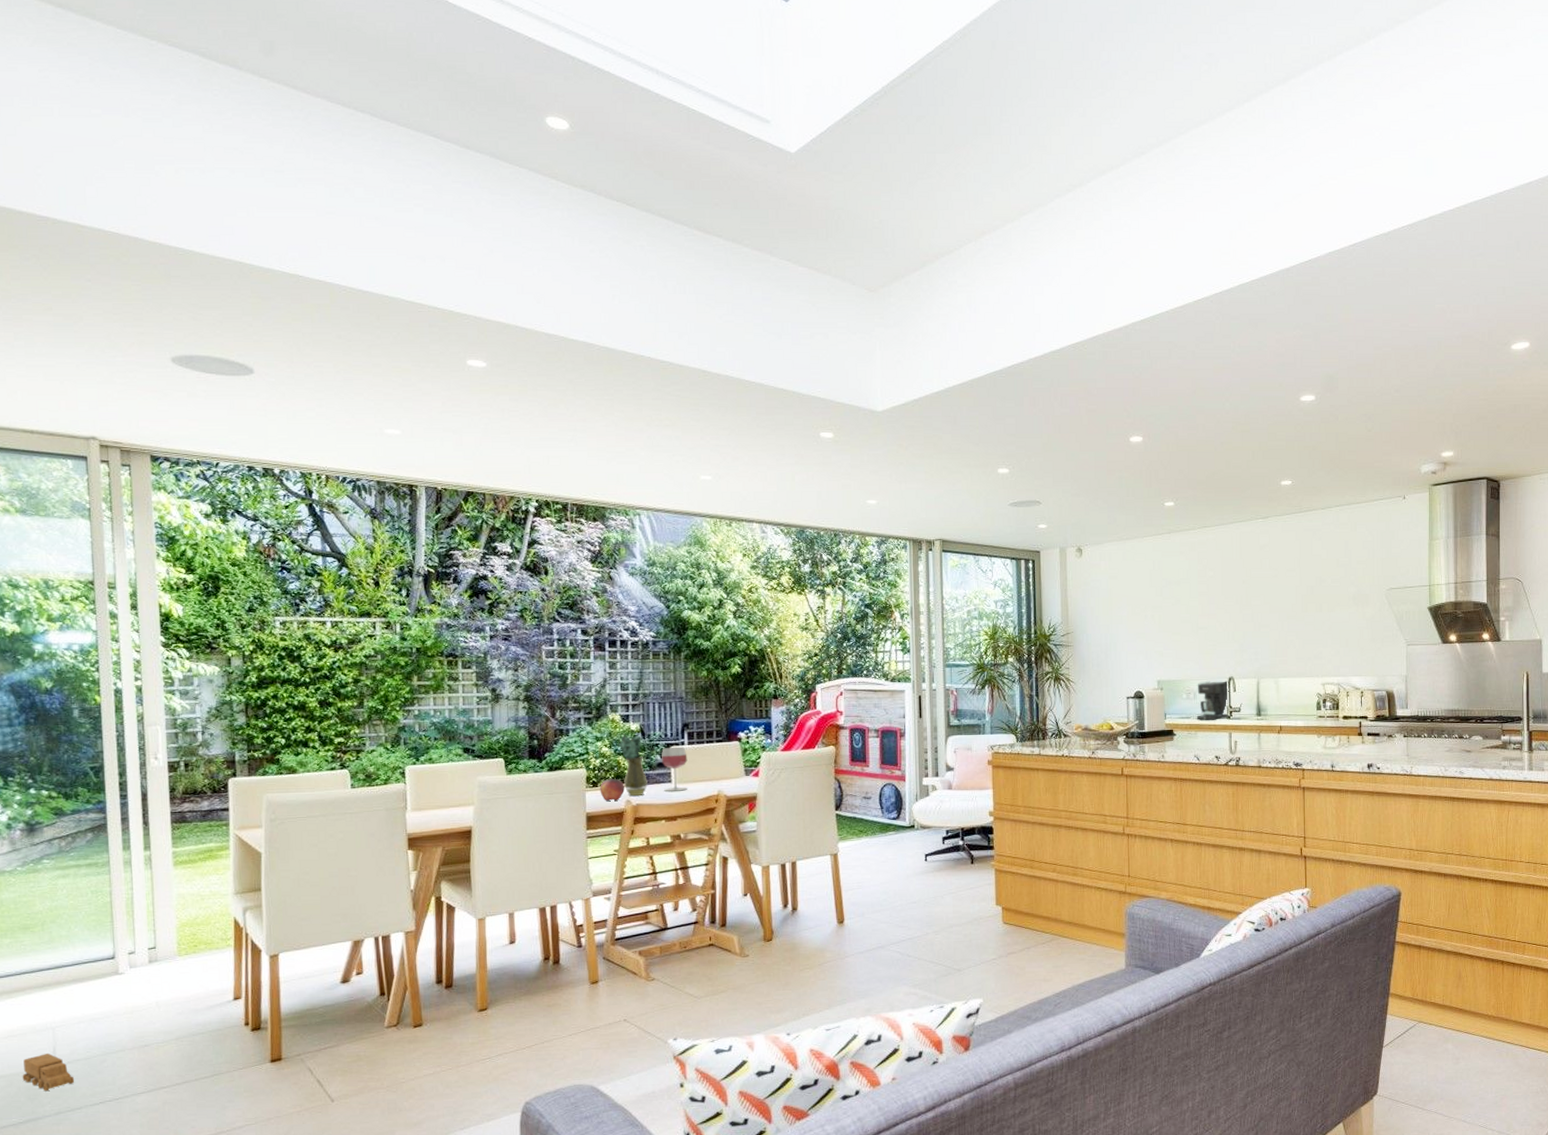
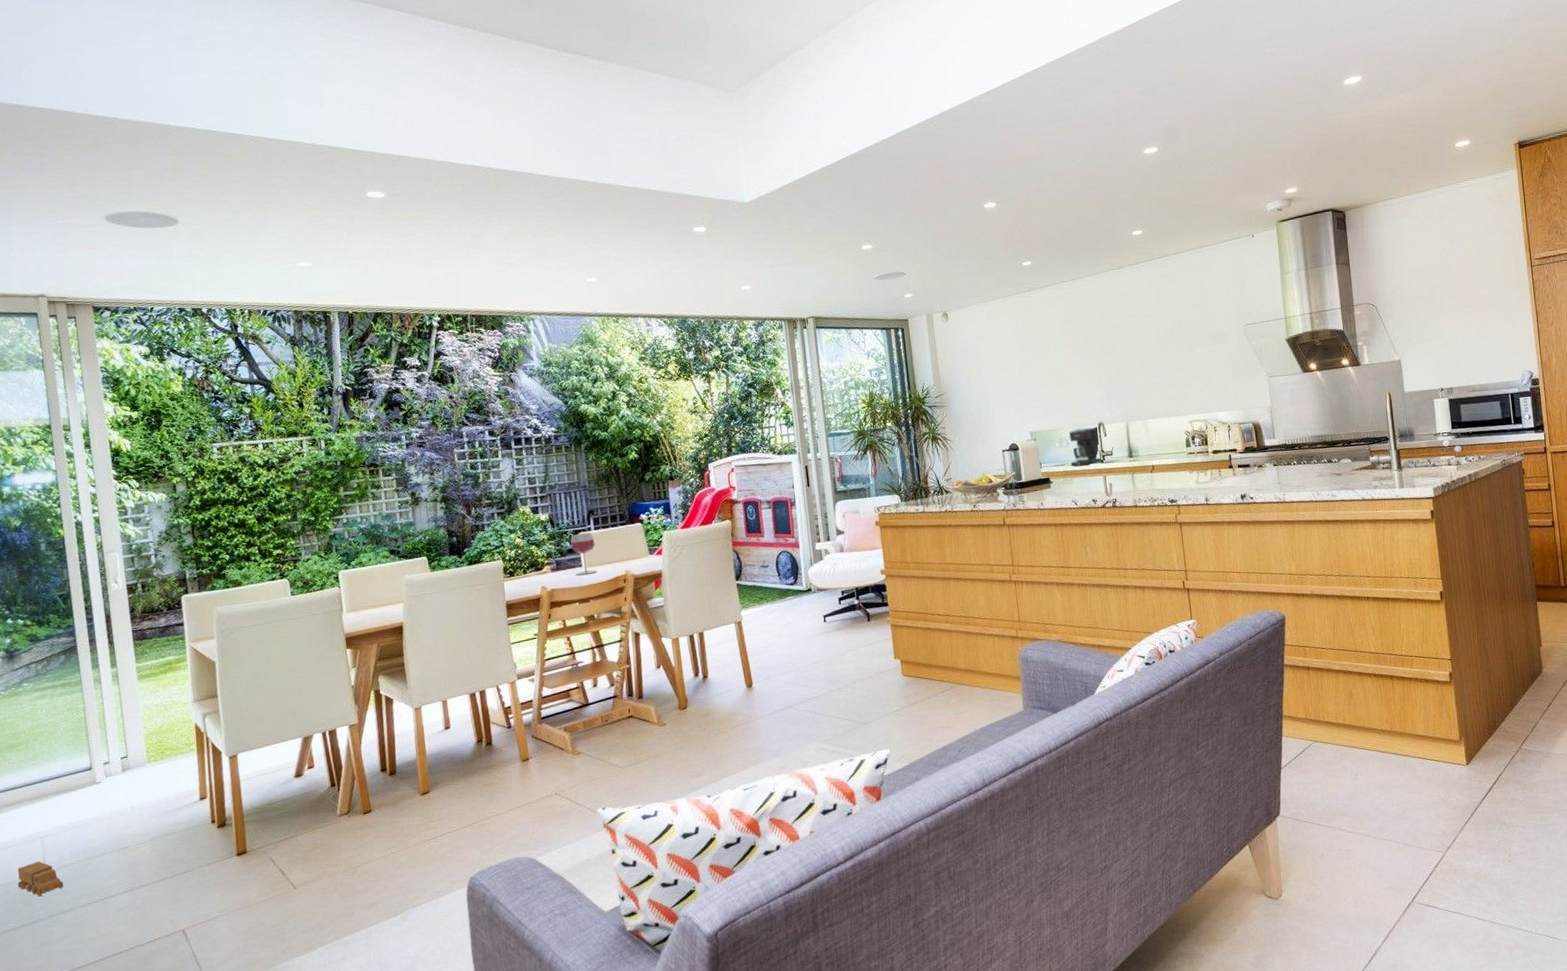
fruit: present [600,778,625,802] -> none [516,567,539,590]
vase: present [617,733,648,796] -> none [529,524,560,582]

